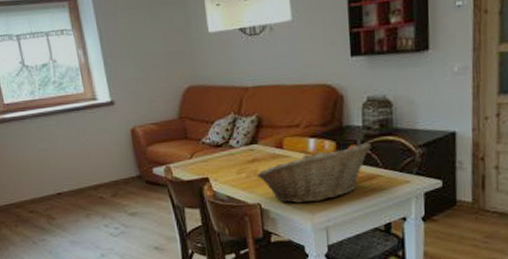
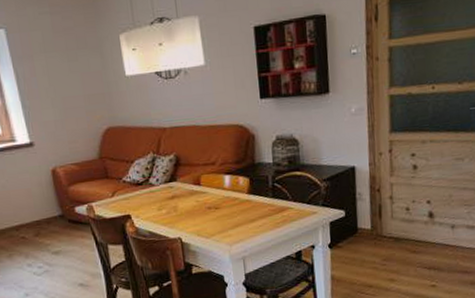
fruit basket: present [256,142,371,204] -> none [176,178,281,236]

